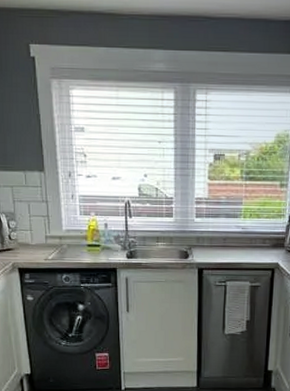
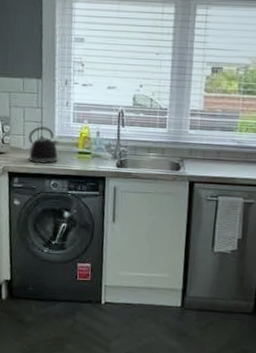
kettle: none [36,220,68,258] -> present [27,126,59,164]

